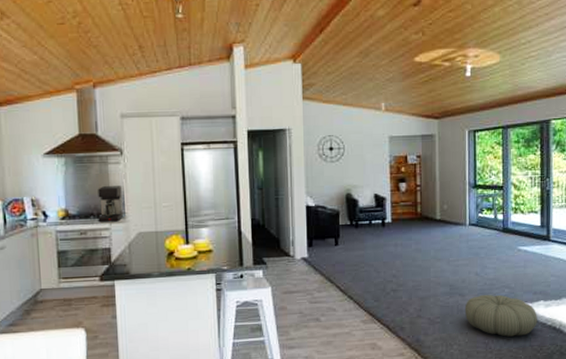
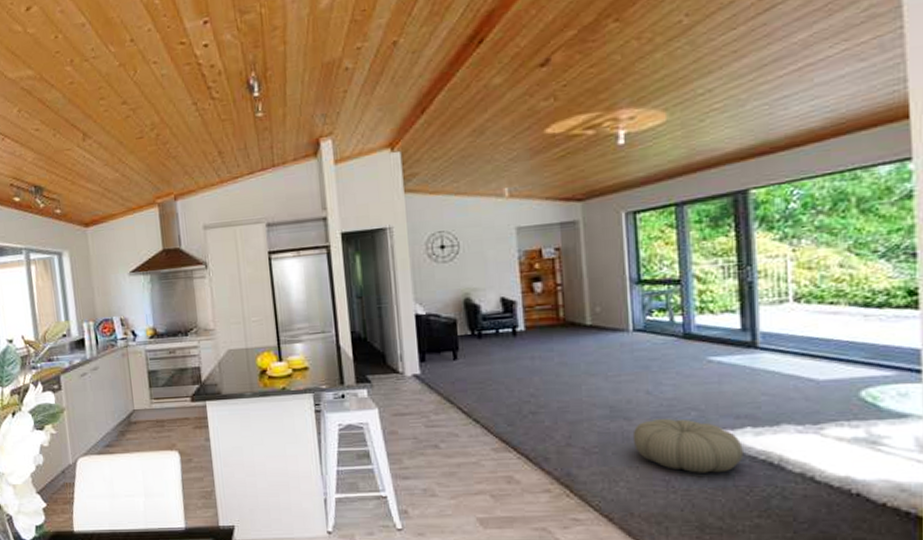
coffee maker: present [98,185,123,223] -> none [184,301,211,340]

